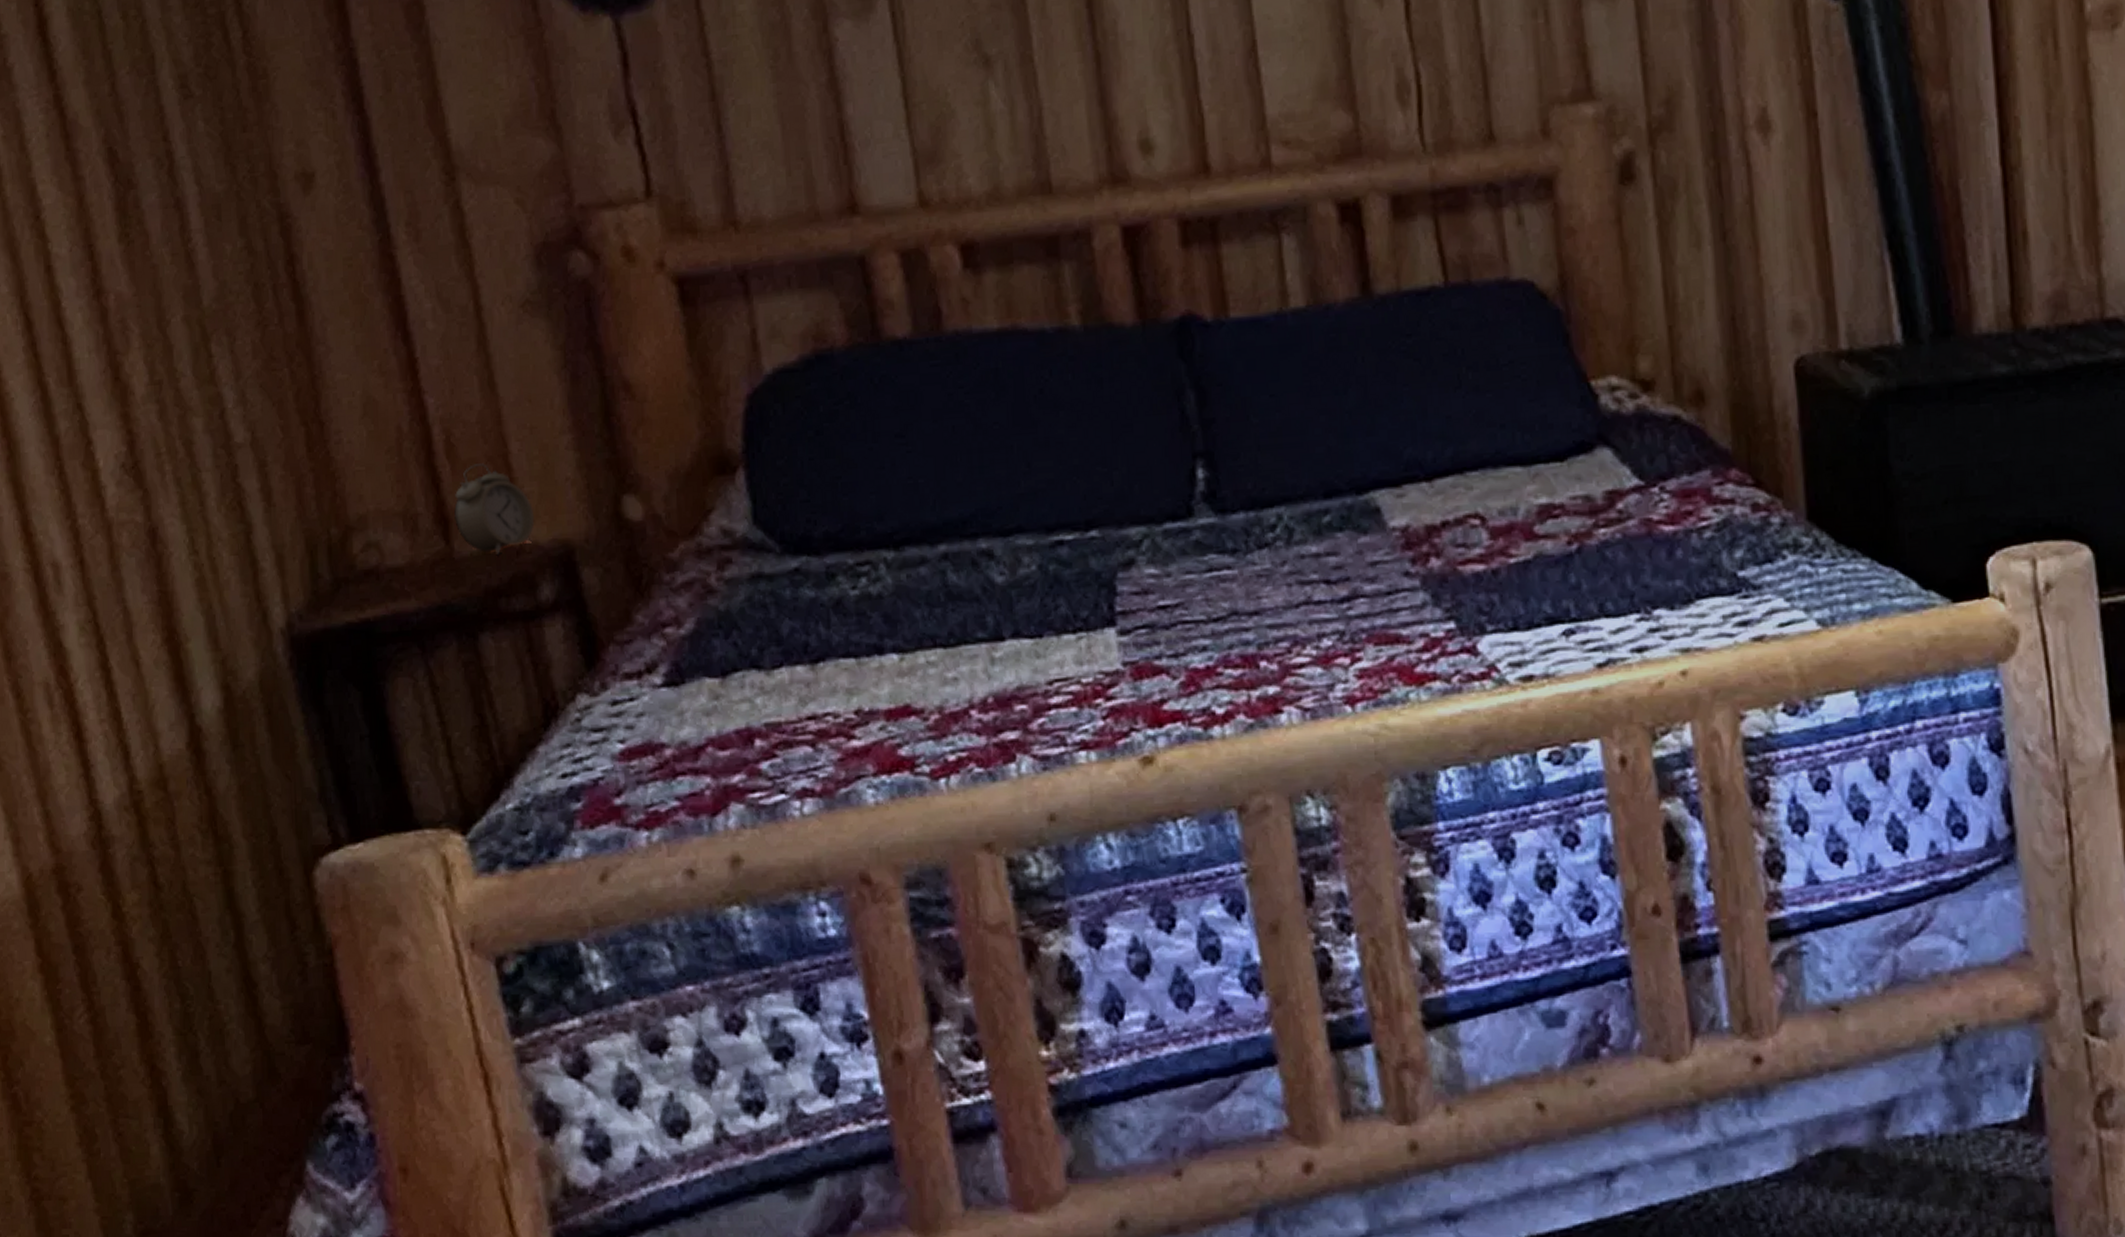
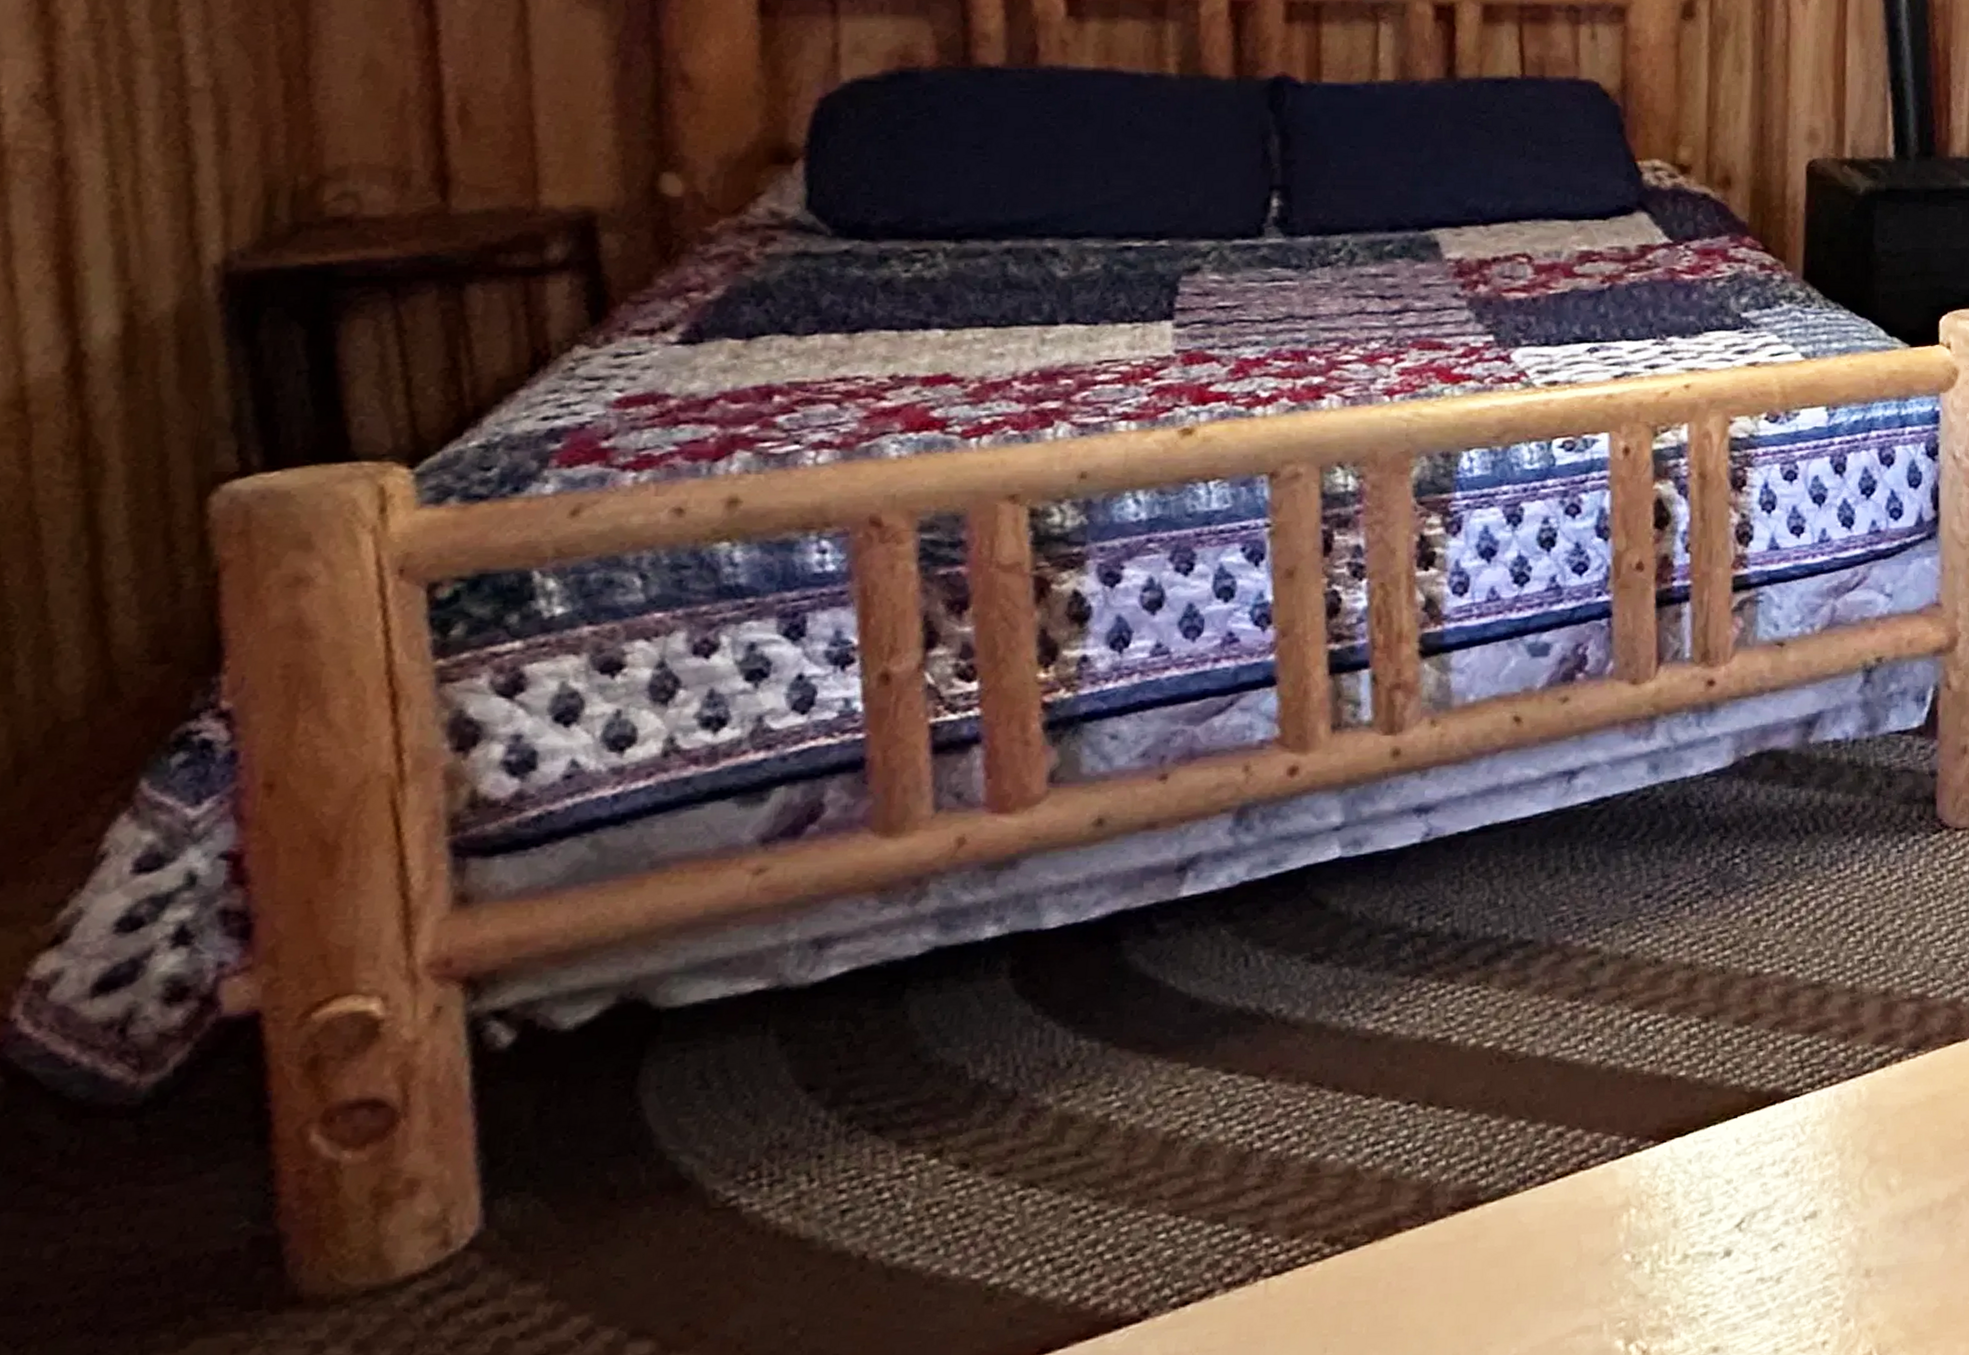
alarm clock: present [454,463,535,556] -> none [457,131,555,216]

